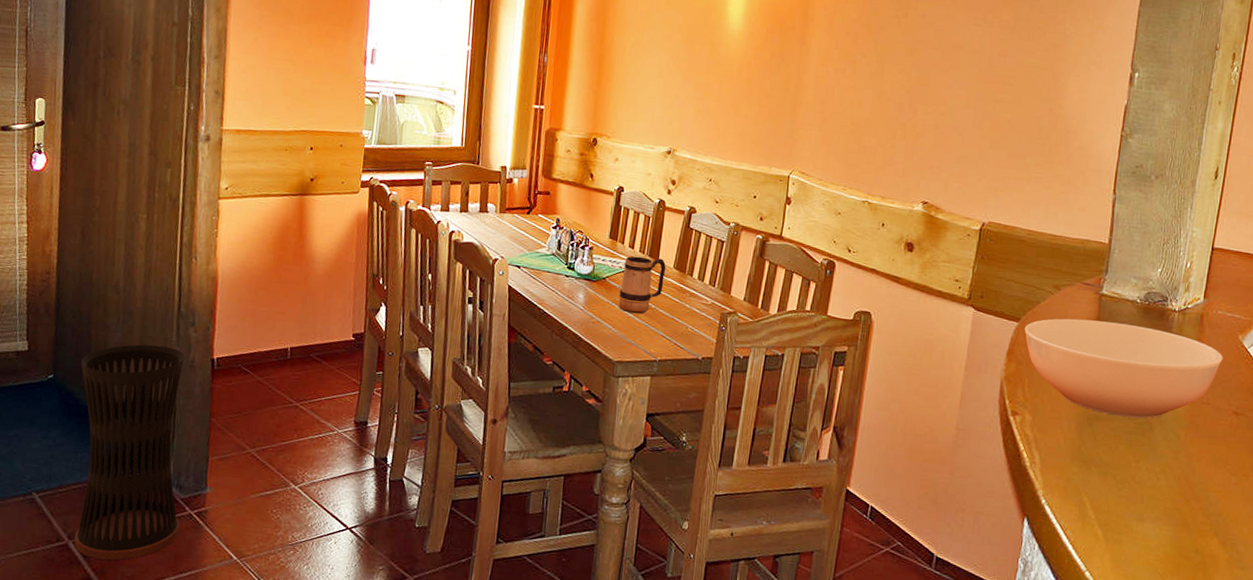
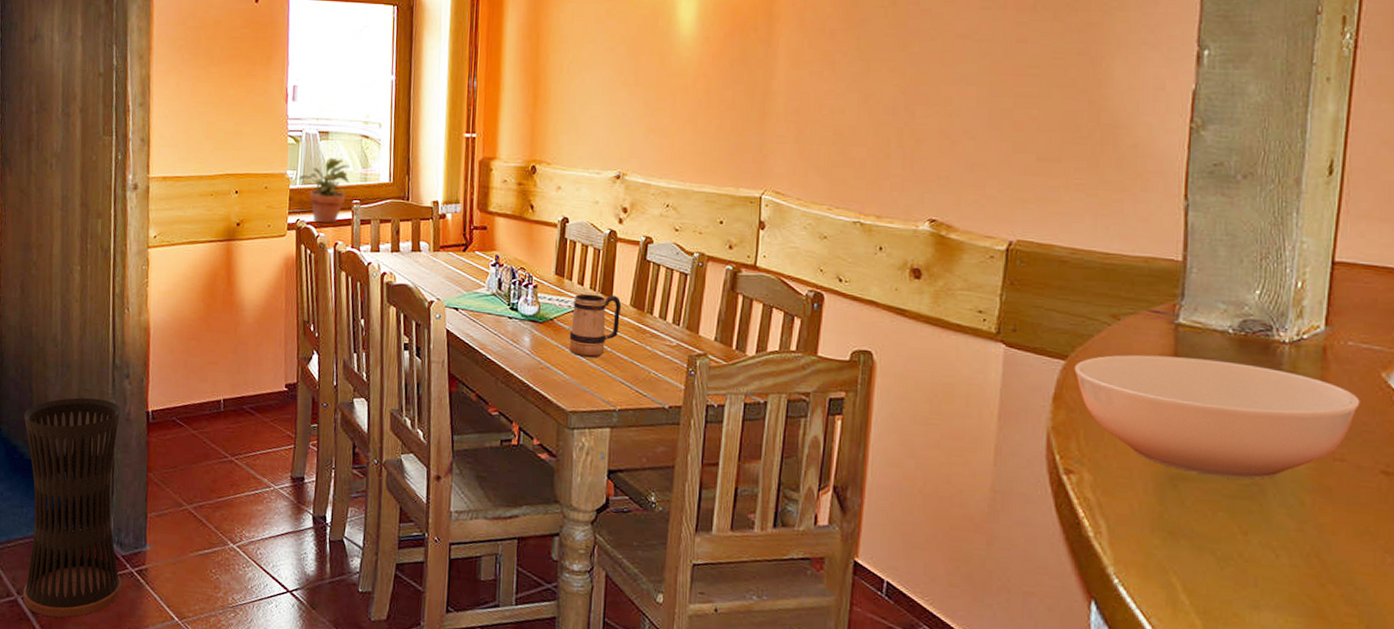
potted plant: none [373,120,424,183] -> present [298,157,350,224]

